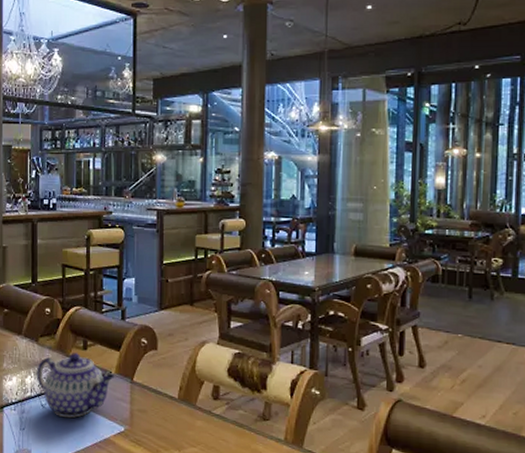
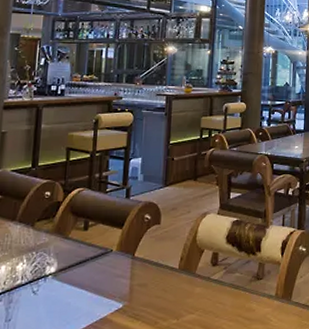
teapot: present [37,353,114,418] -> none [30,234,115,301]

